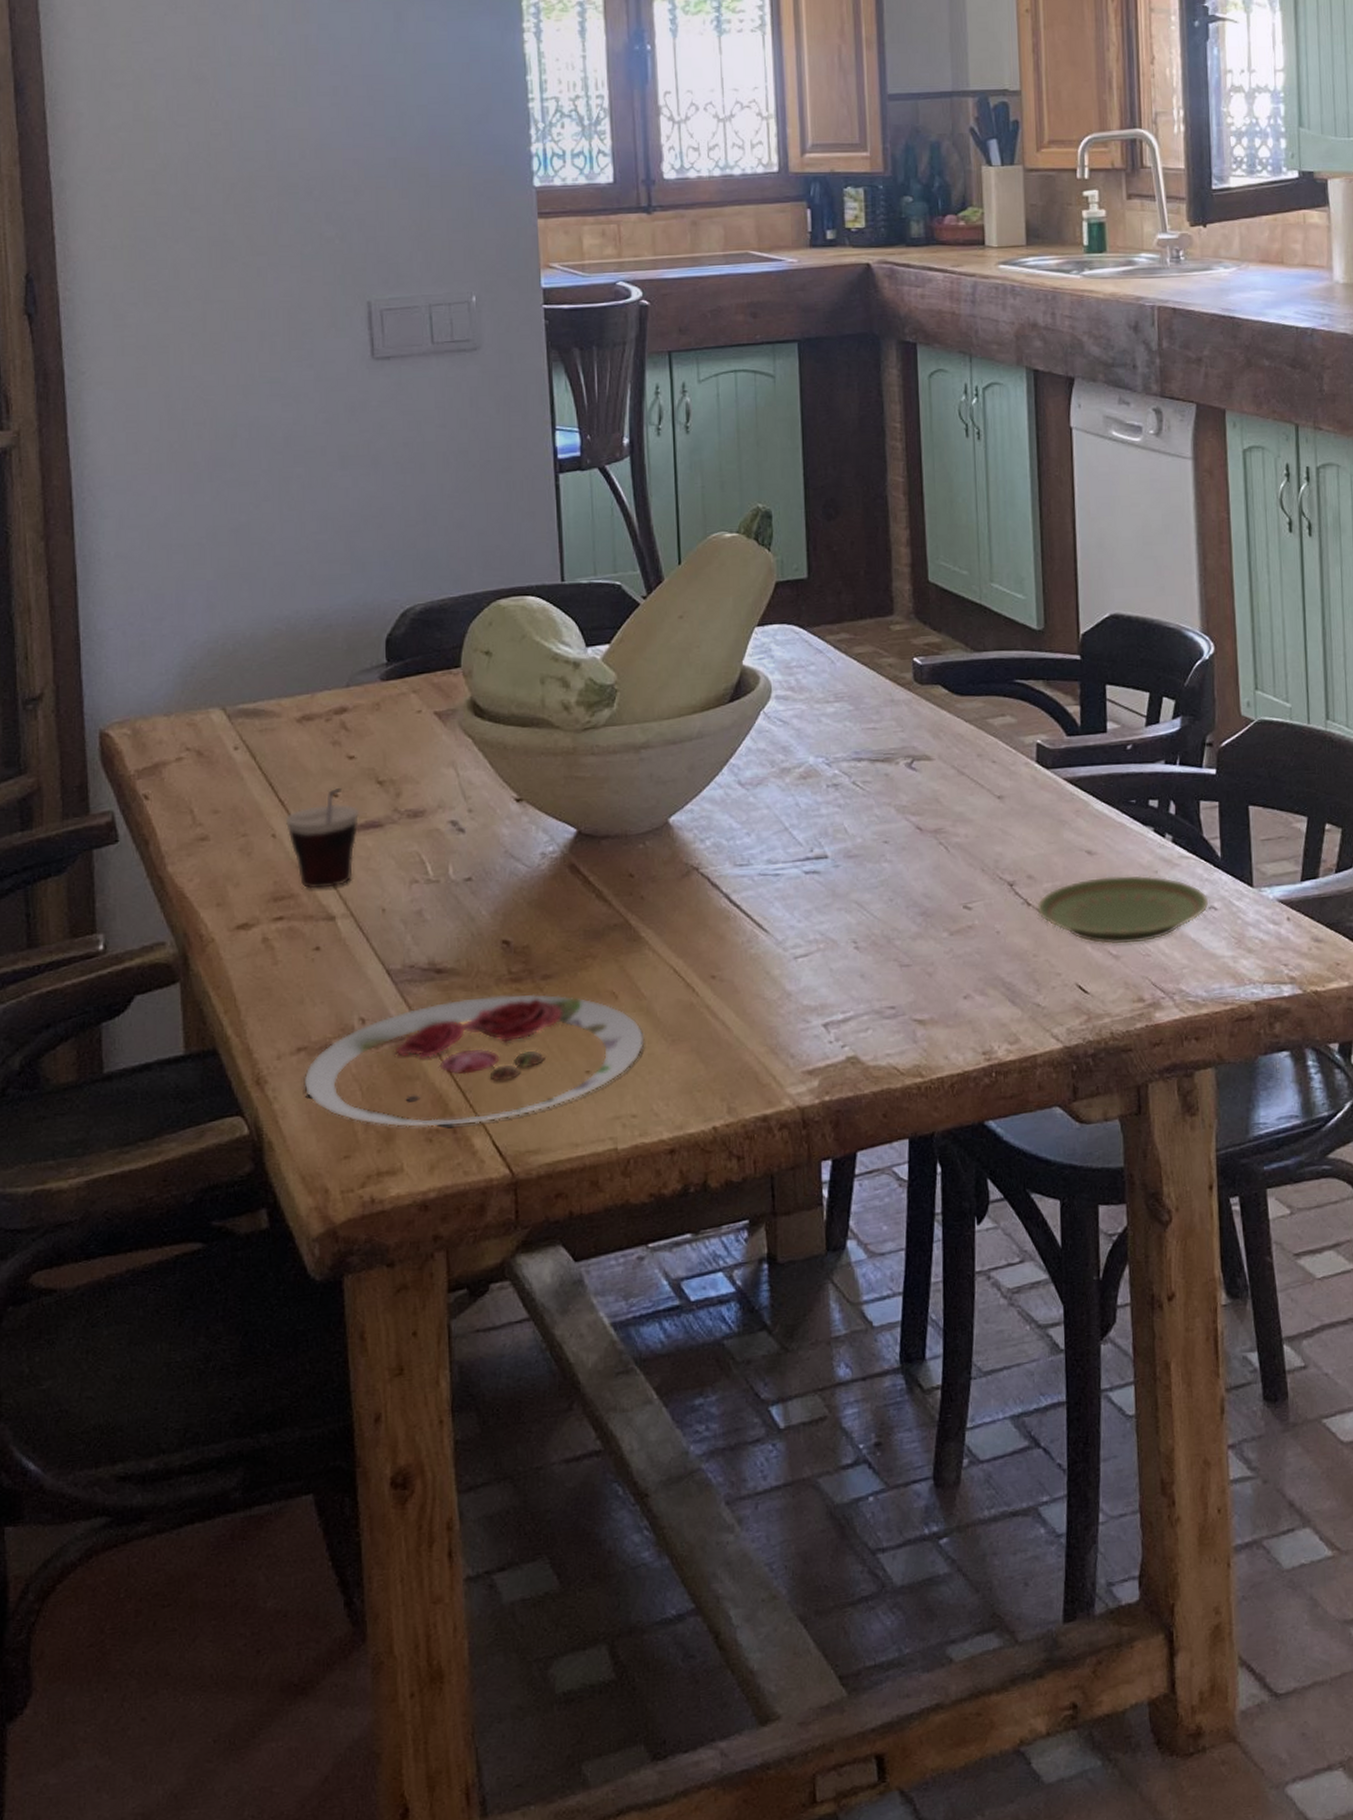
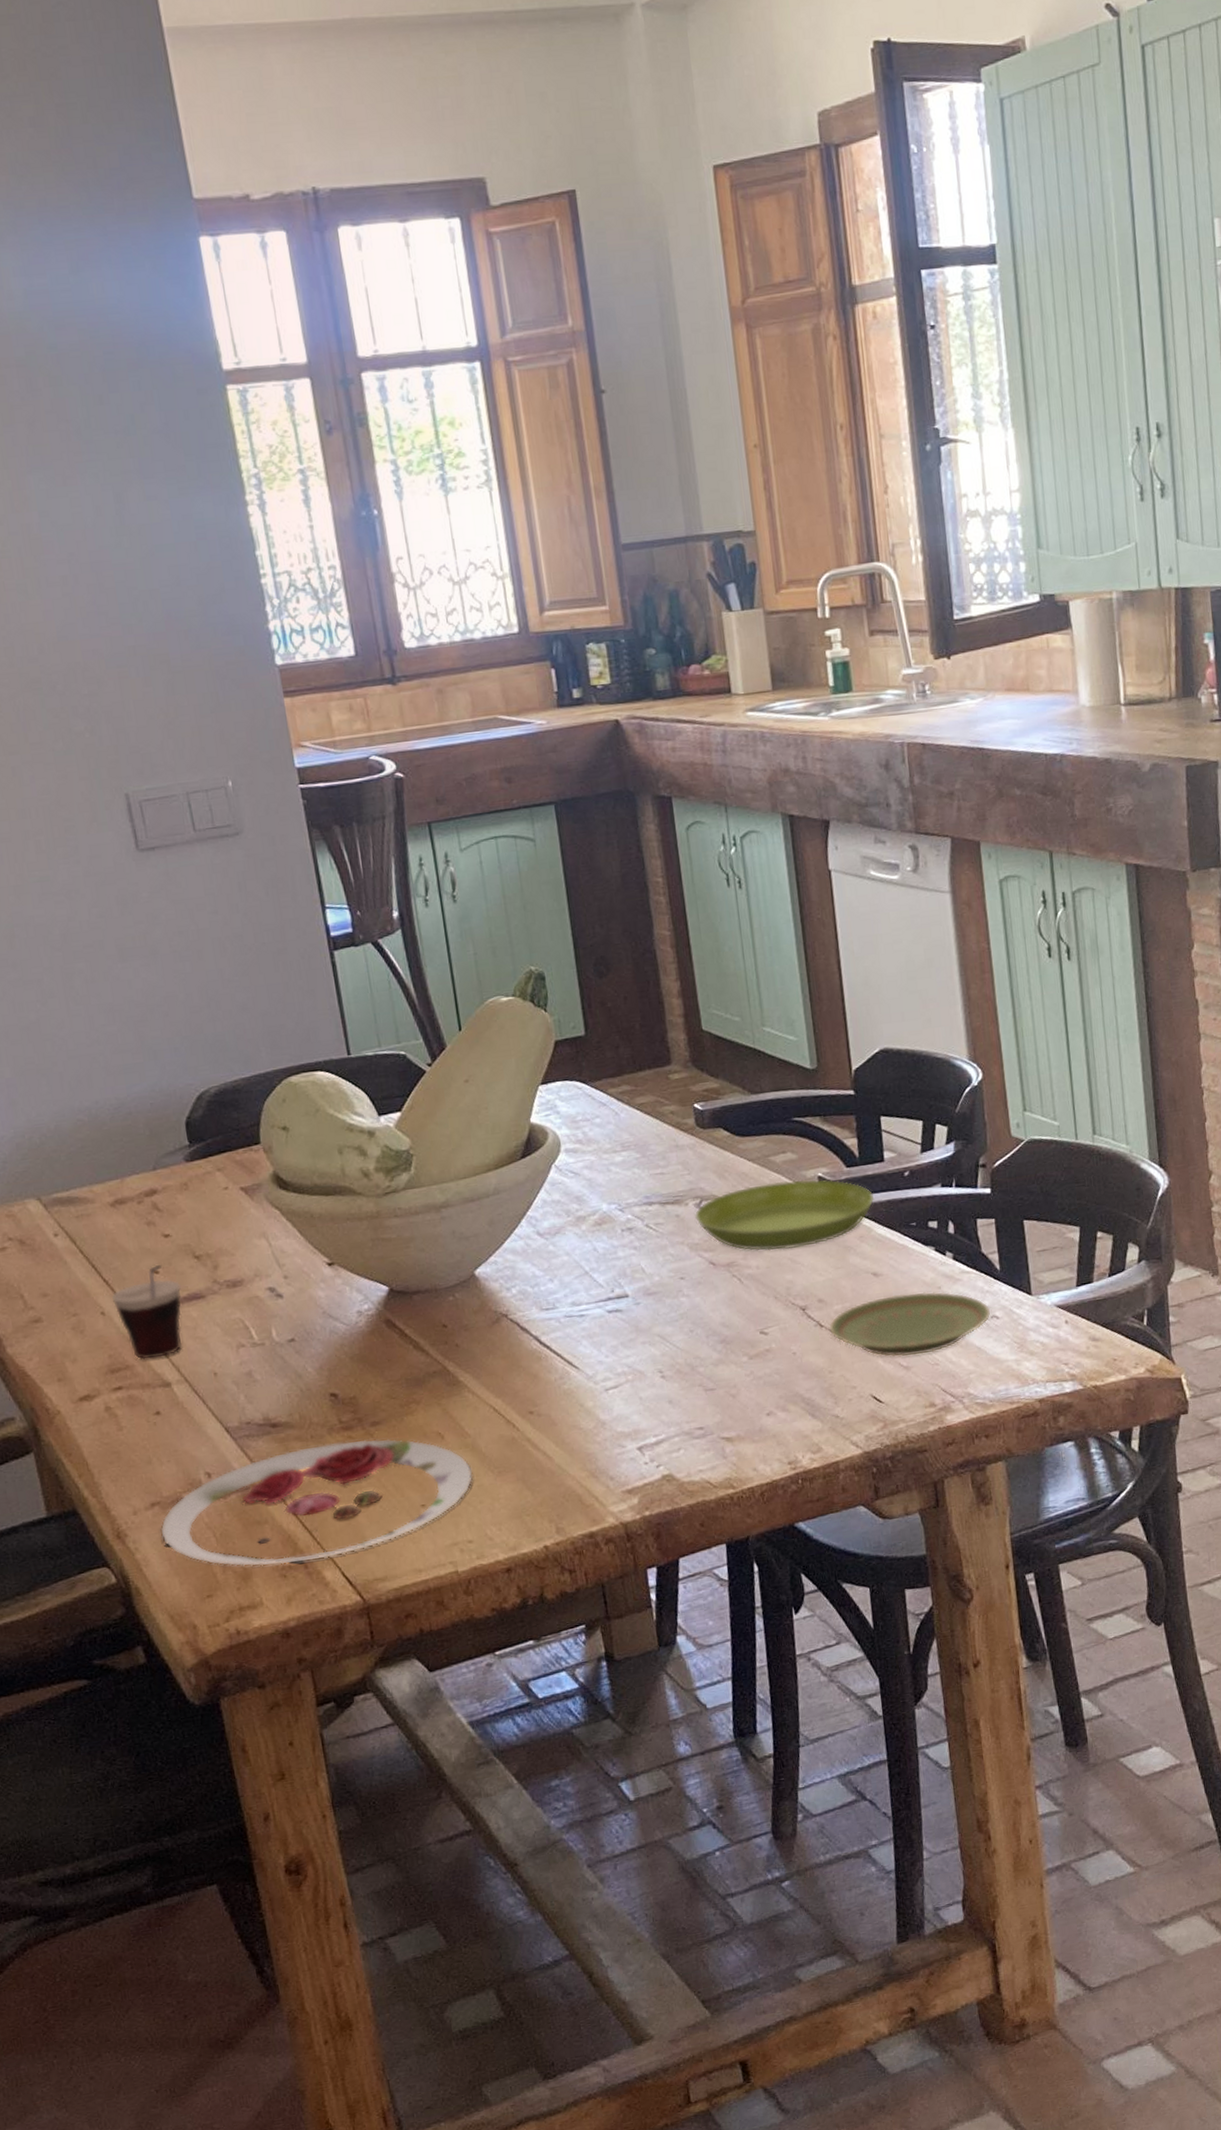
saucer: none [905,745,1094,819] -> present [695,1179,875,1251]

